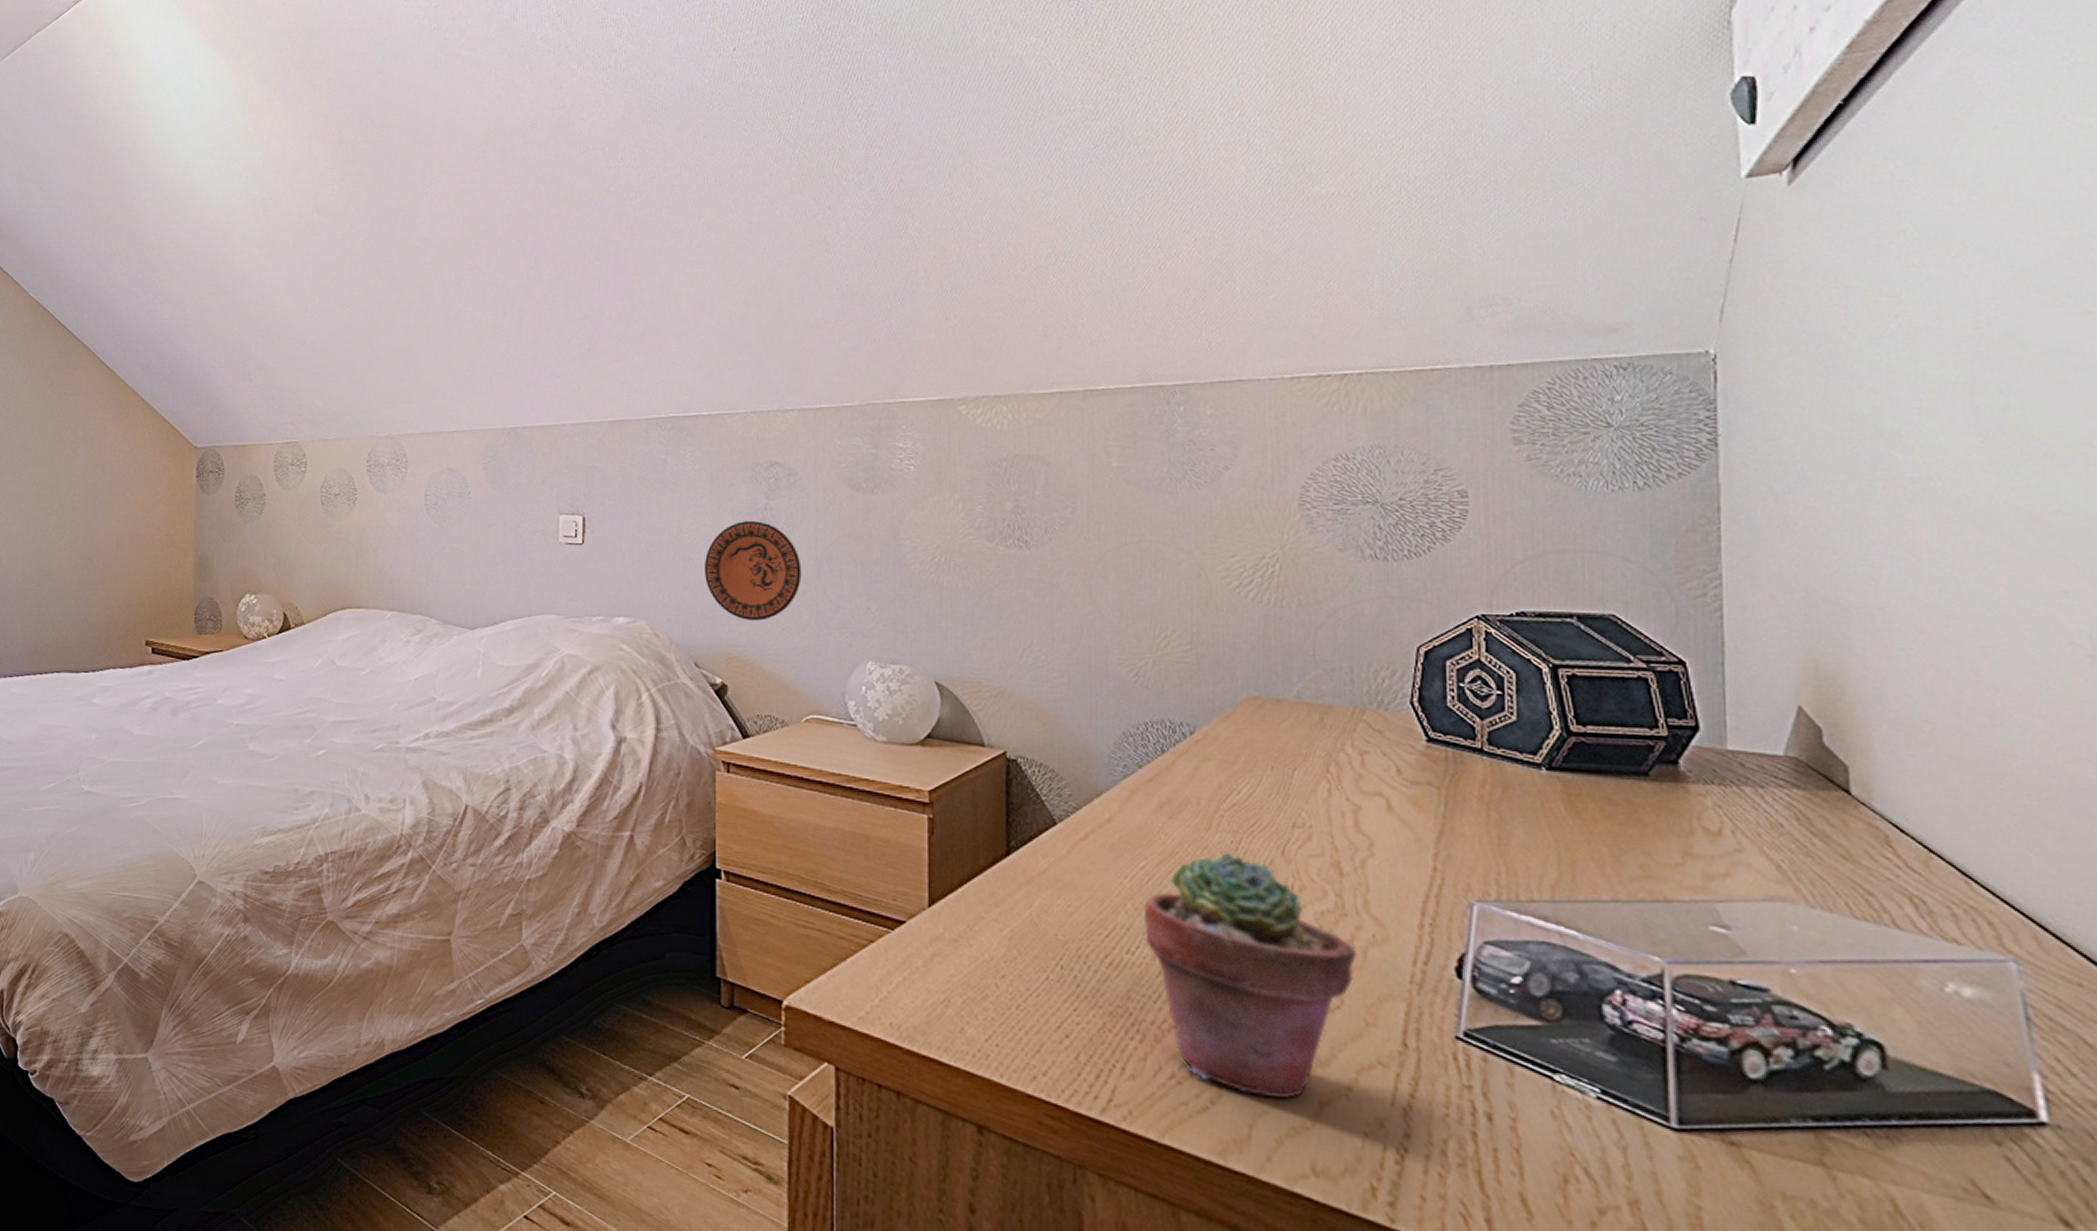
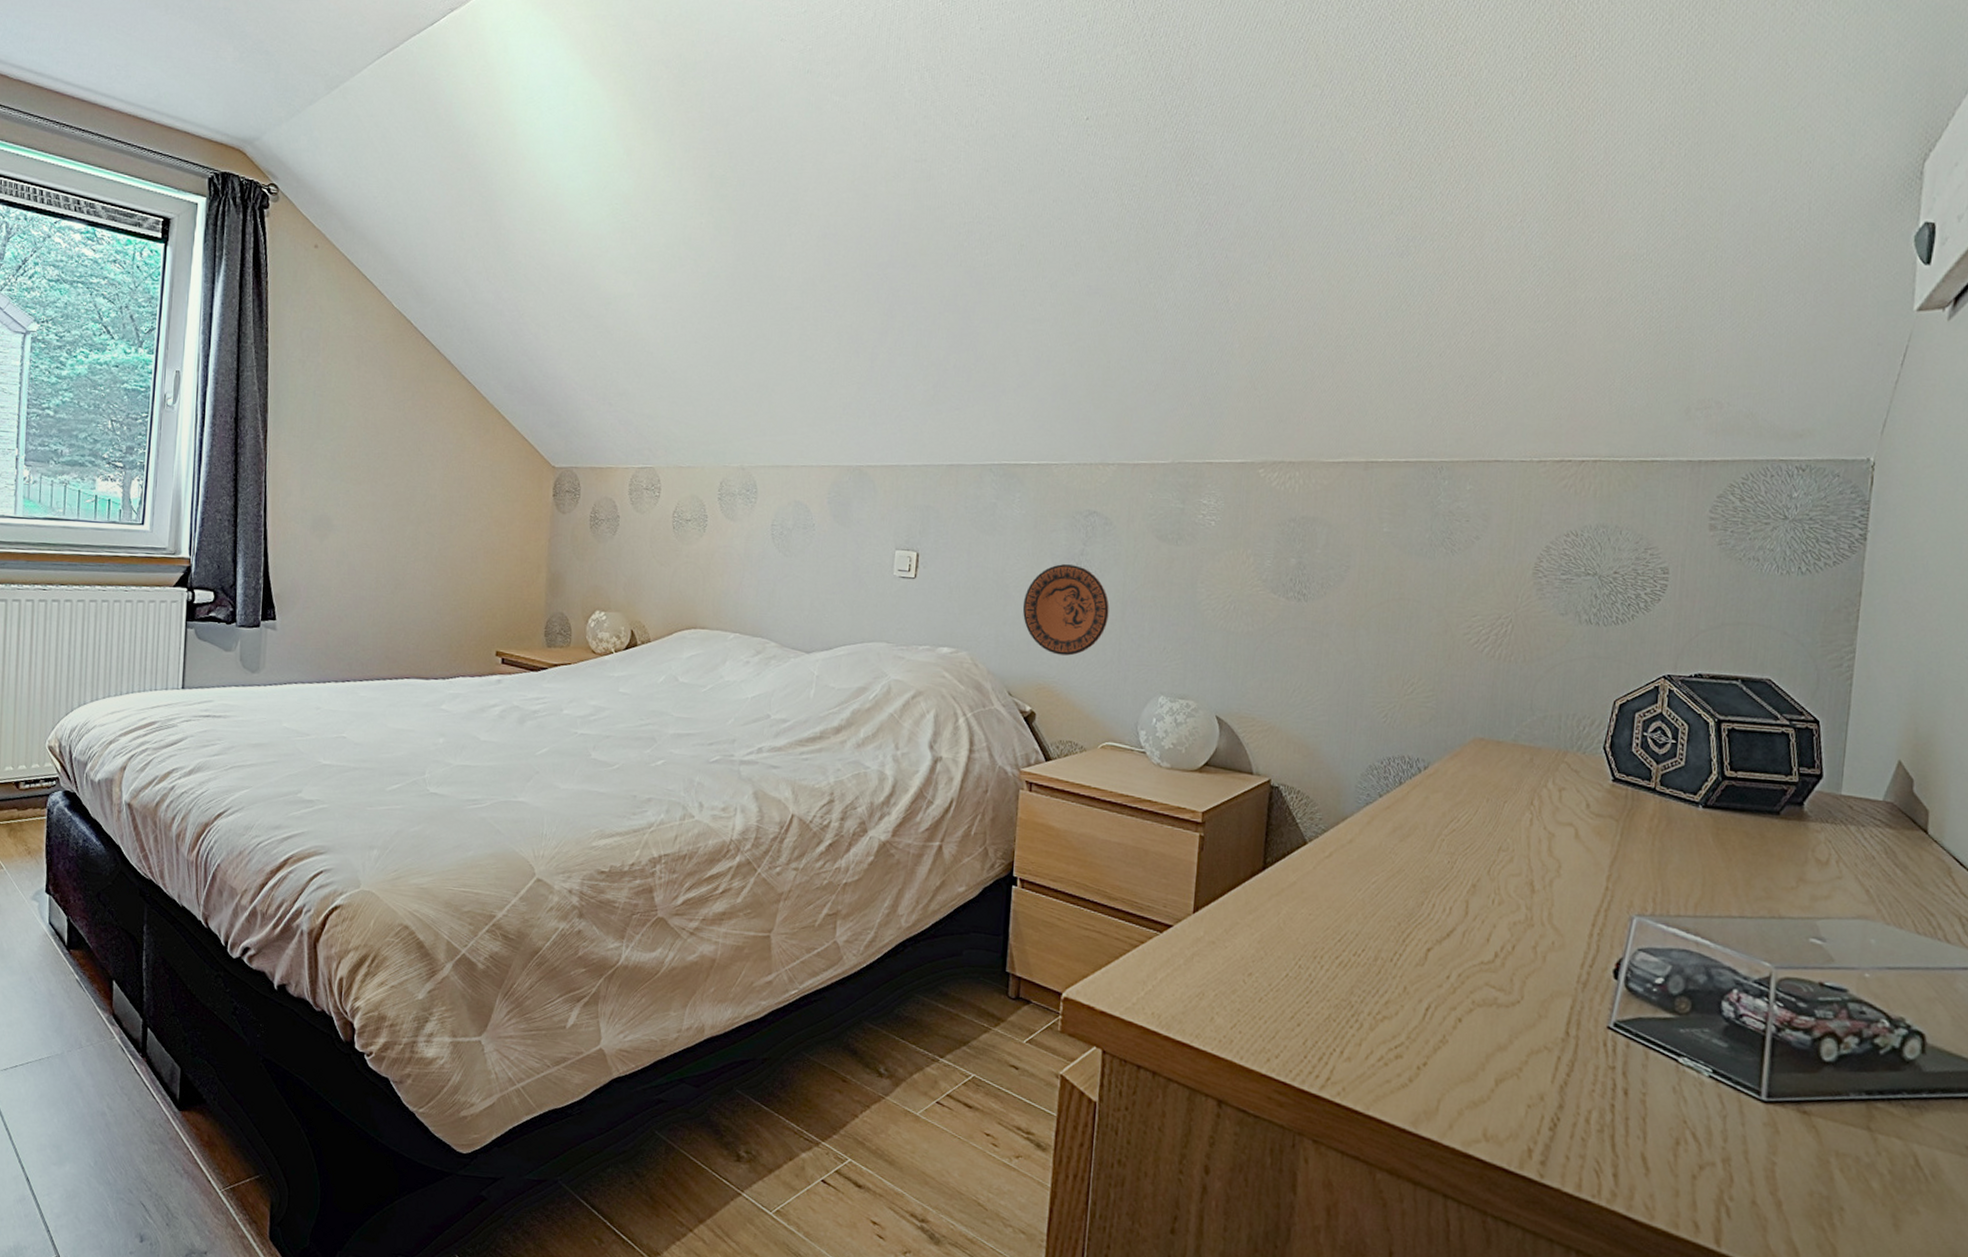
potted succulent: present [1143,853,1358,1099] -> none [1370,871,1539,1077]

